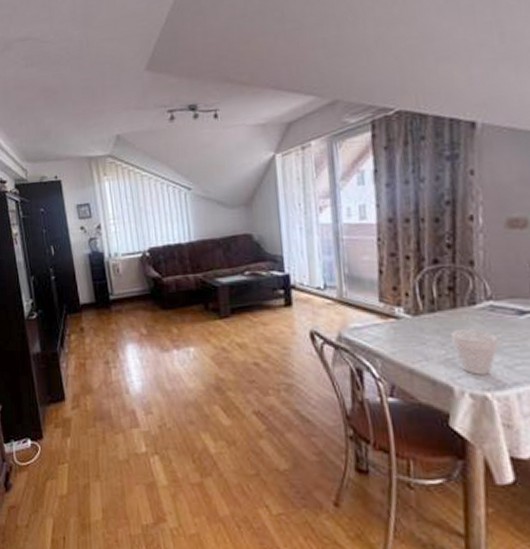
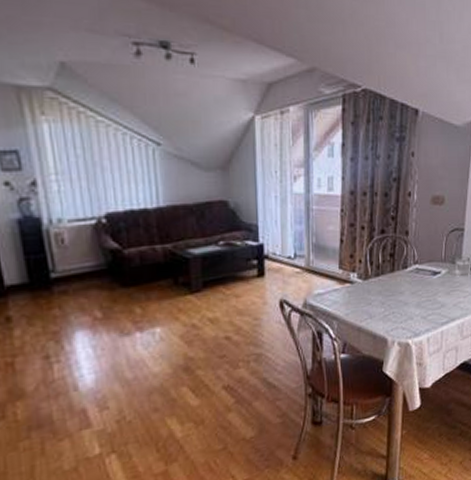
cup: present [451,330,499,375] -> none [389,289,419,327]

